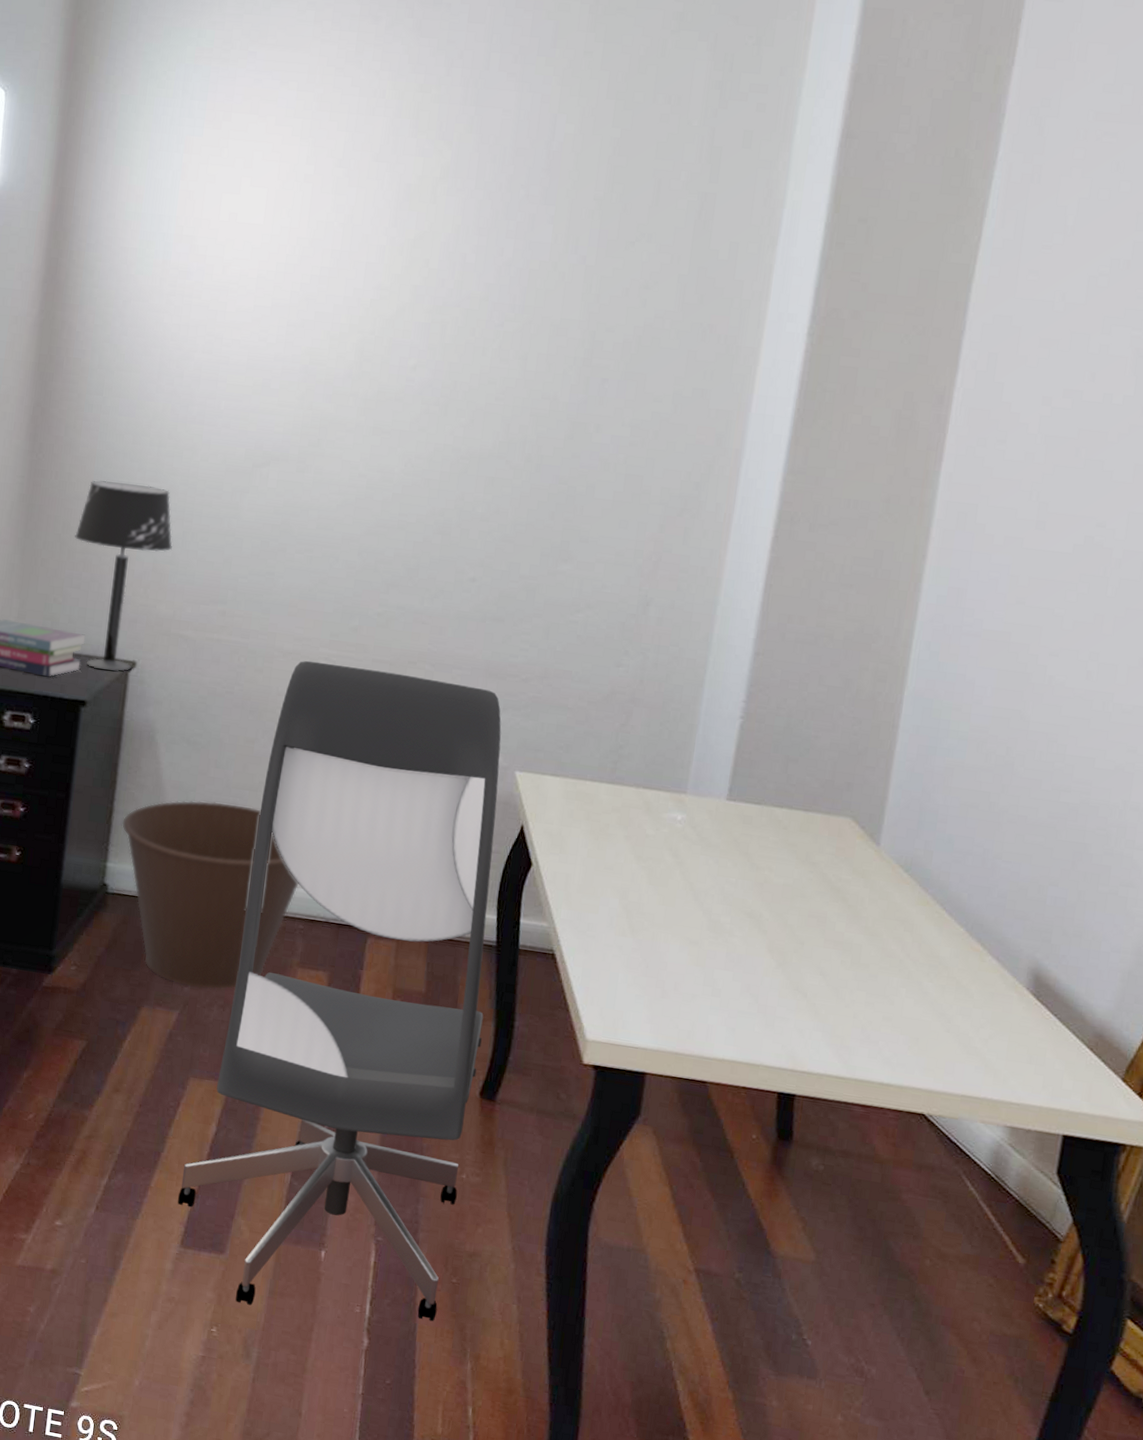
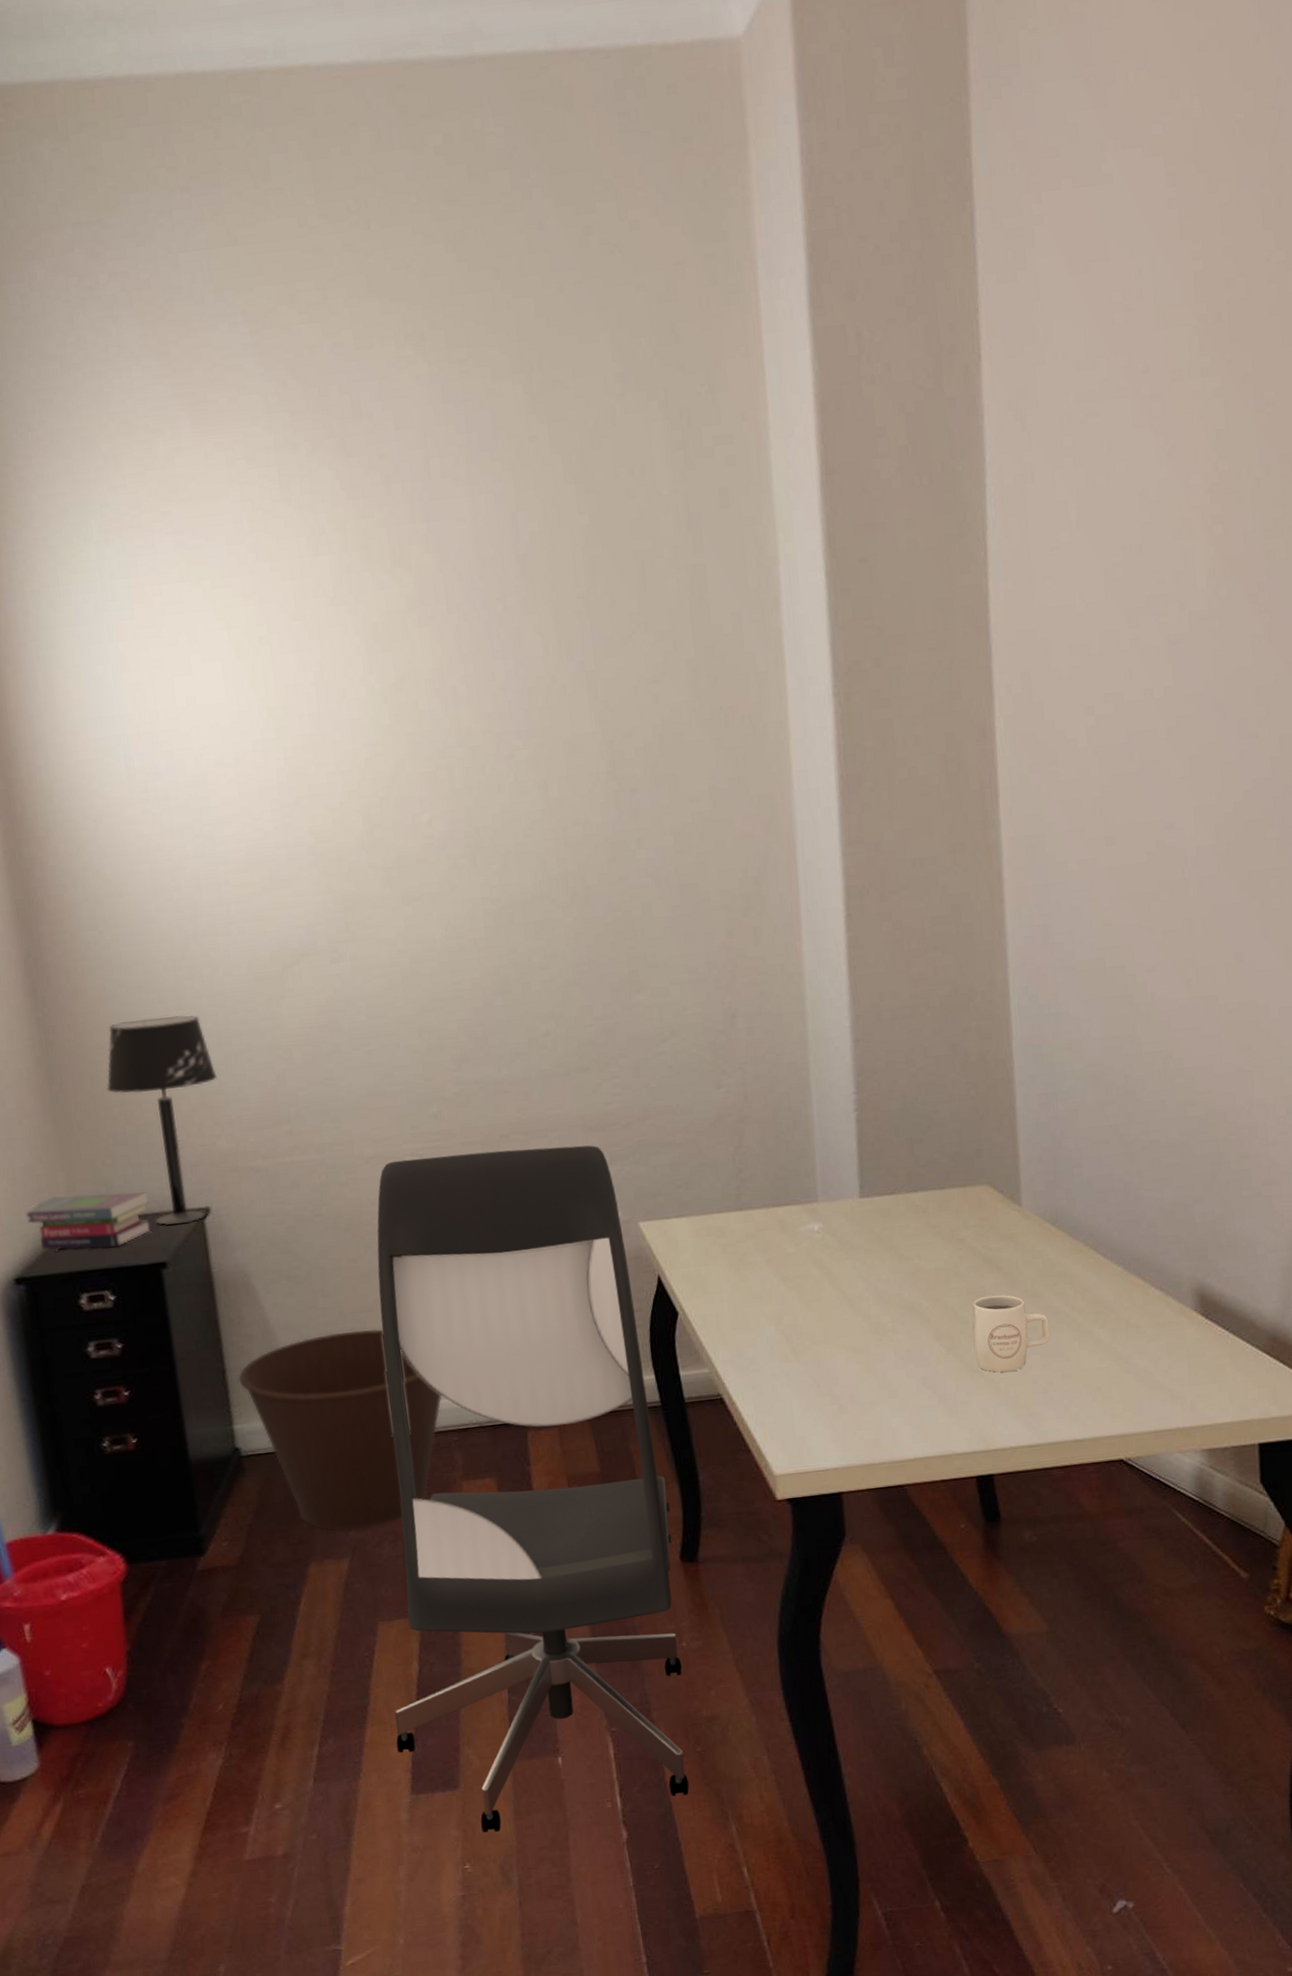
mug: none [803,922,882,1001] -> present [972,1294,1050,1373]

